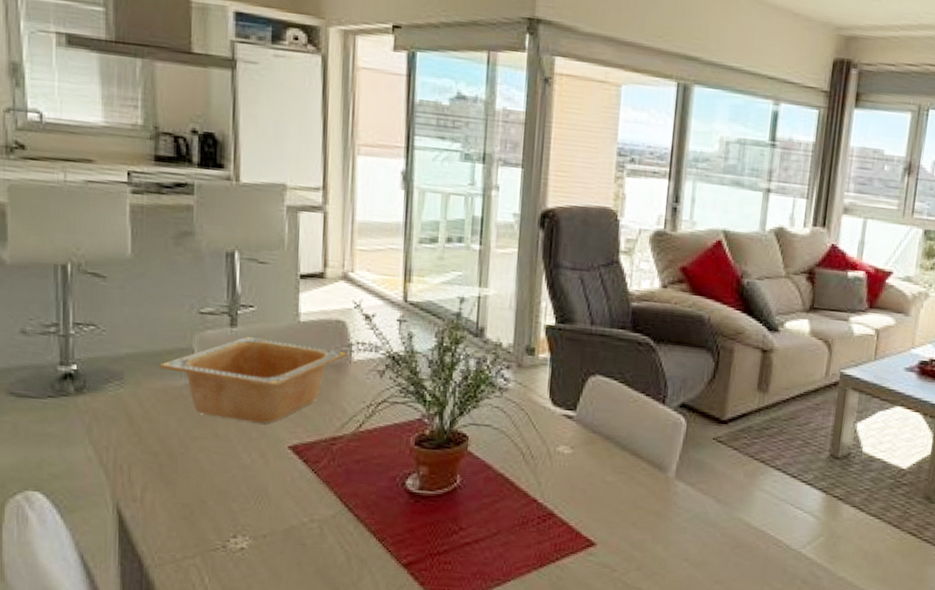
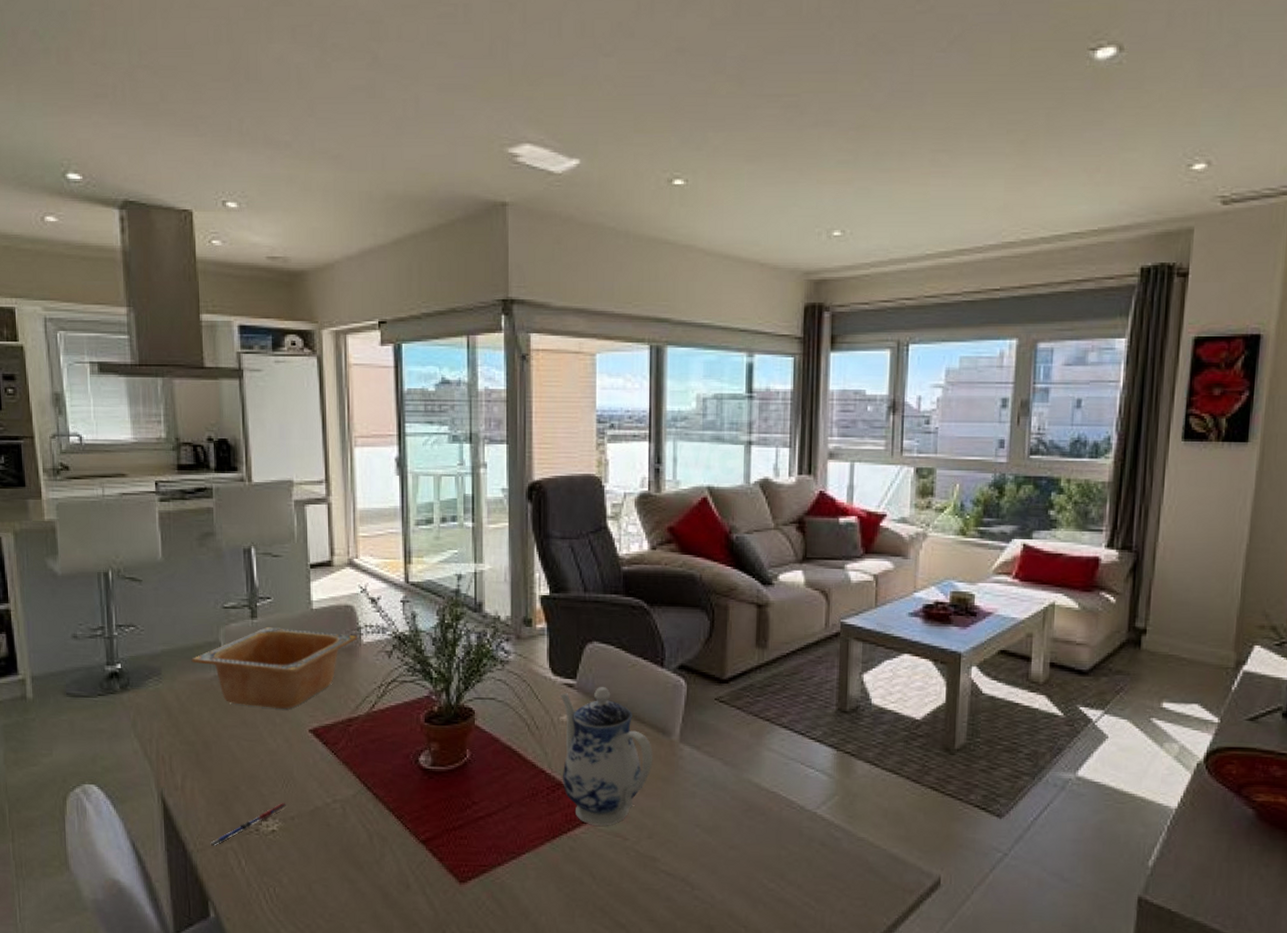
pen: none [170,519,260,562] -> present [210,802,287,846]
teapot: none [554,420,648,557] -> present [560,687,653,826]

